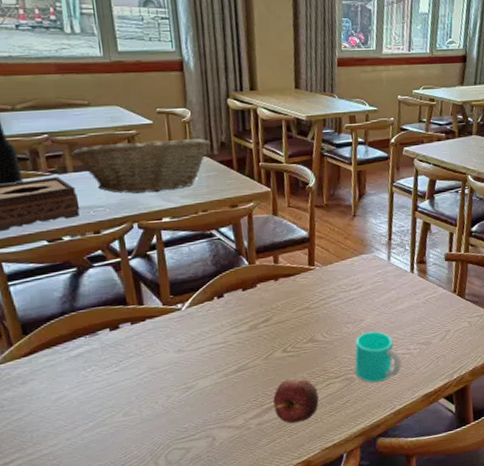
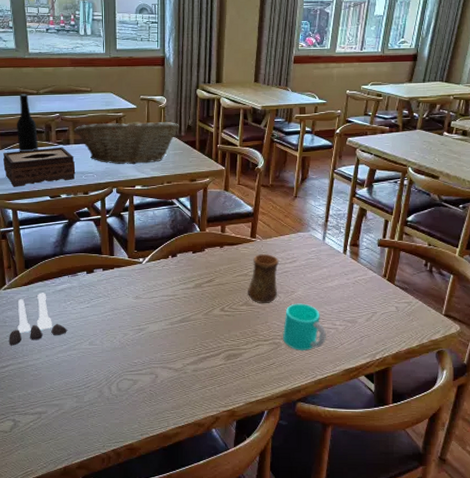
salt and pepper shaker set: none [9,361,92,435] -> present [9,293,67,346]
apple: present [273,379,319,424] -> none [209,336,248,375]
cup: none [310,282,346,339] -> present [247,254,280,304]

